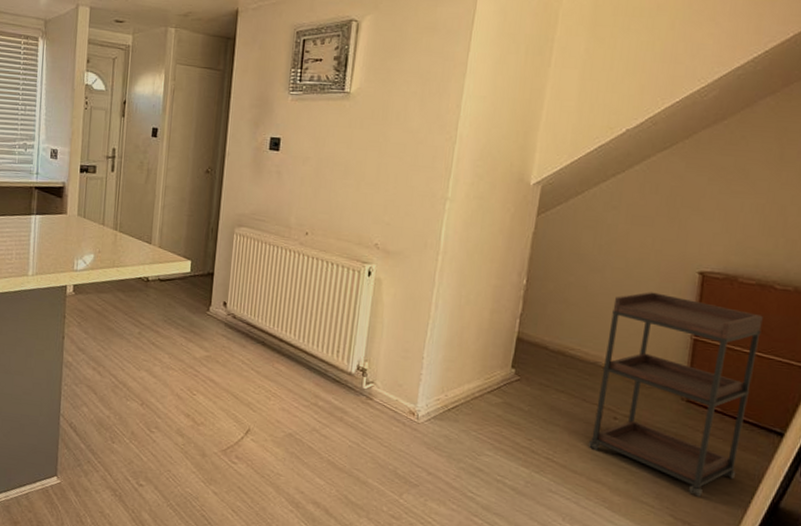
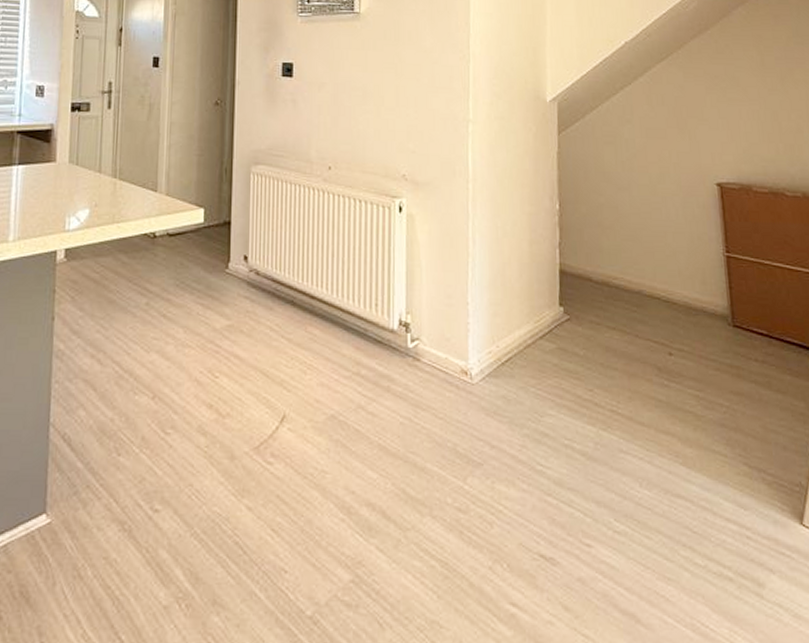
shelving unit: present [588,292,763,497] -> none [645,208,796,437]

